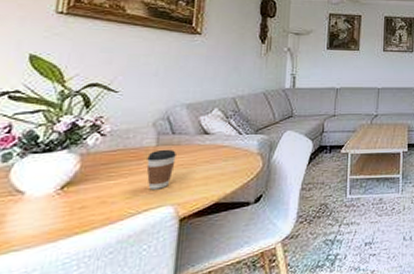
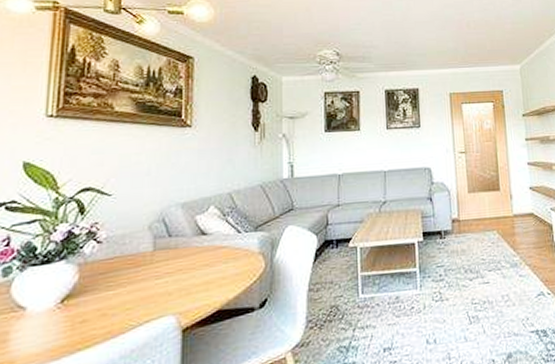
coffee cup: present [146,149,176,190] -> none [145,253,174,299]

